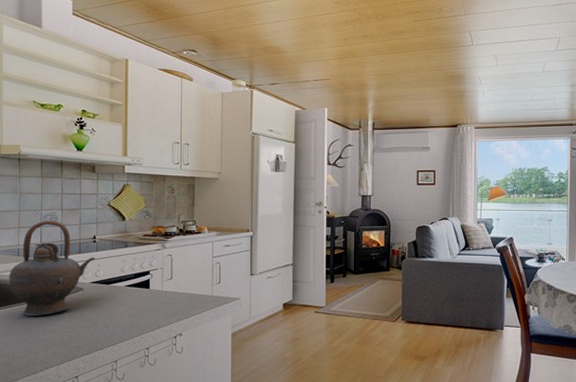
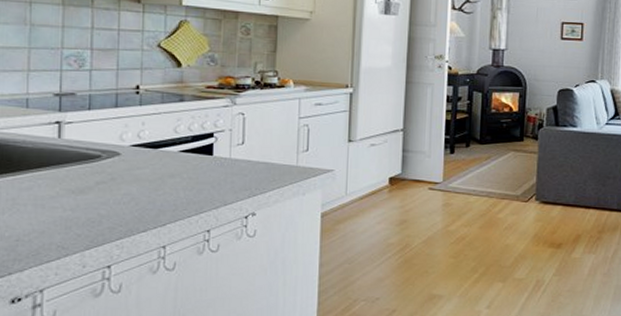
teapot: present [9,220,95,316] -> none [12,62,138,188]

